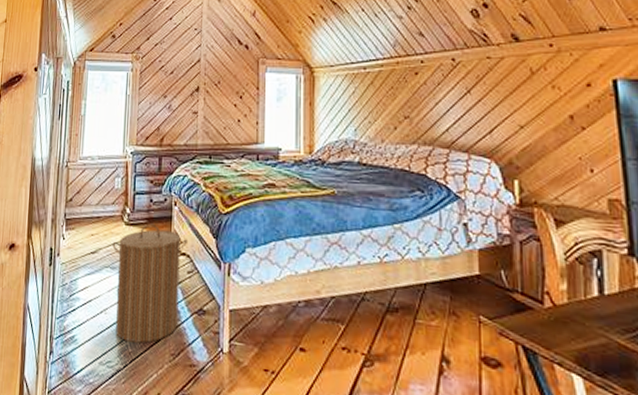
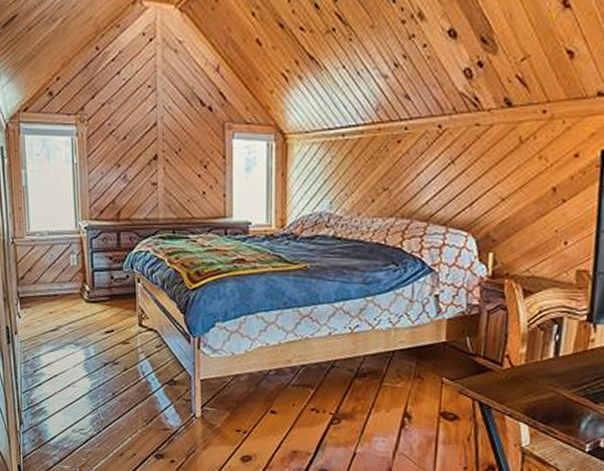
laundry hamper: present [112,223,187,344] -> none [74,300,154,412]

